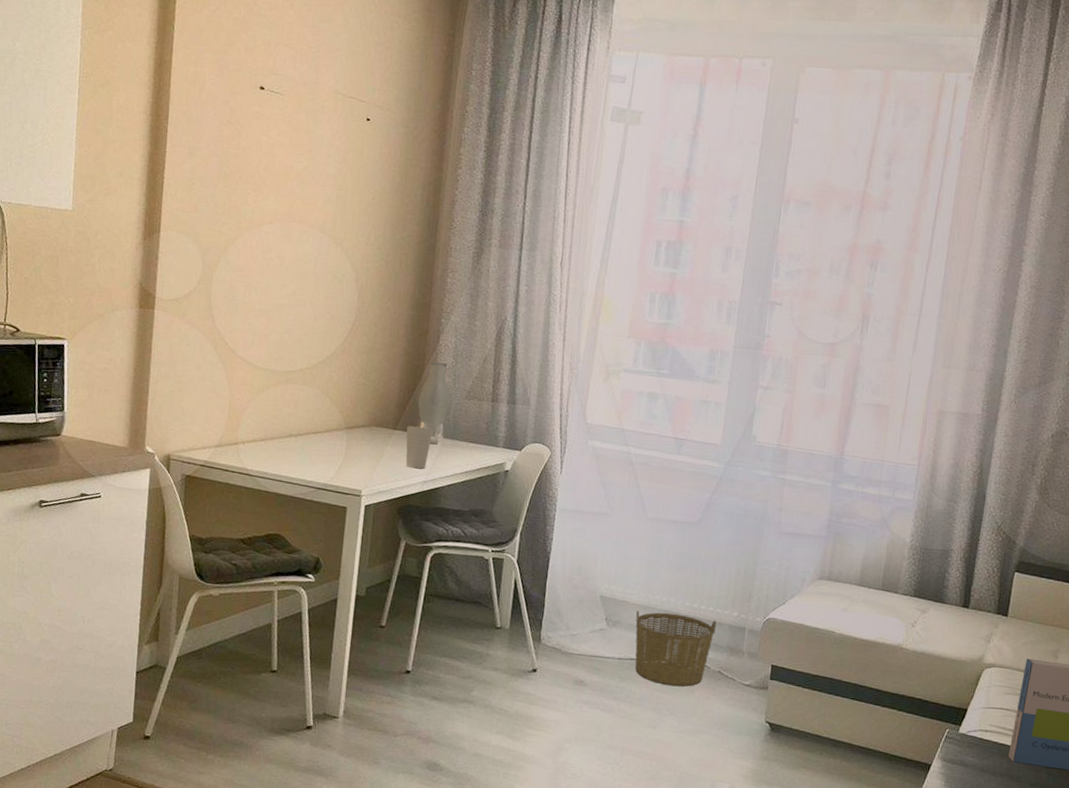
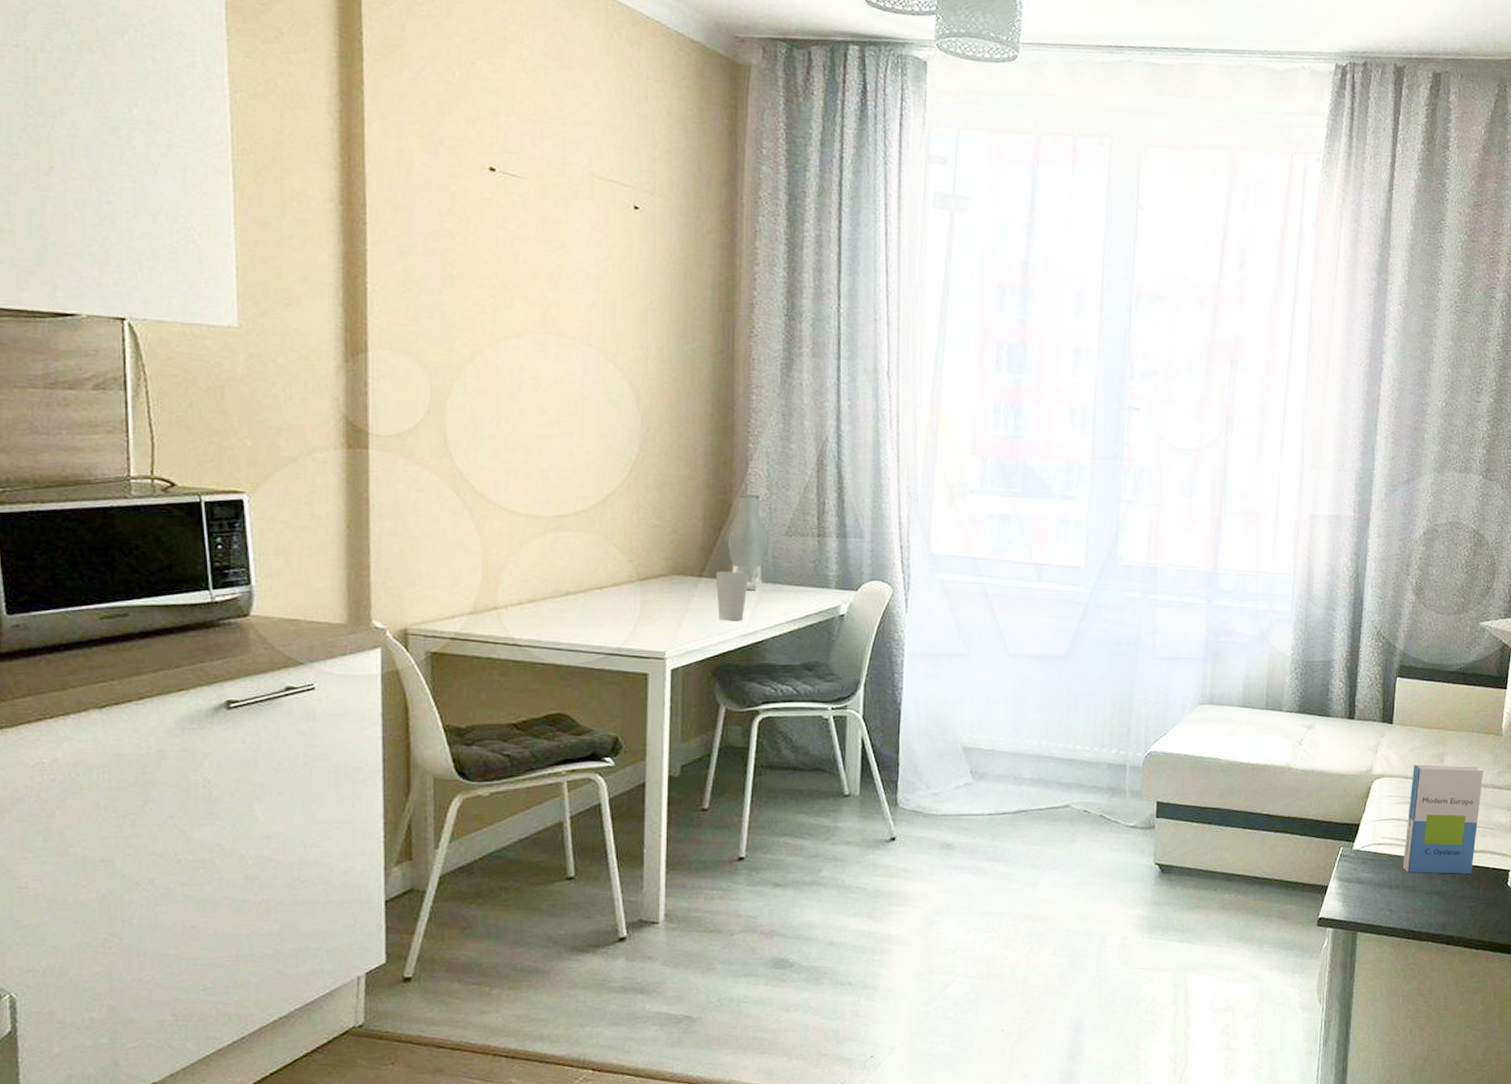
basket: present [635,610,717,687] -> none [1005,758,1094,838]

